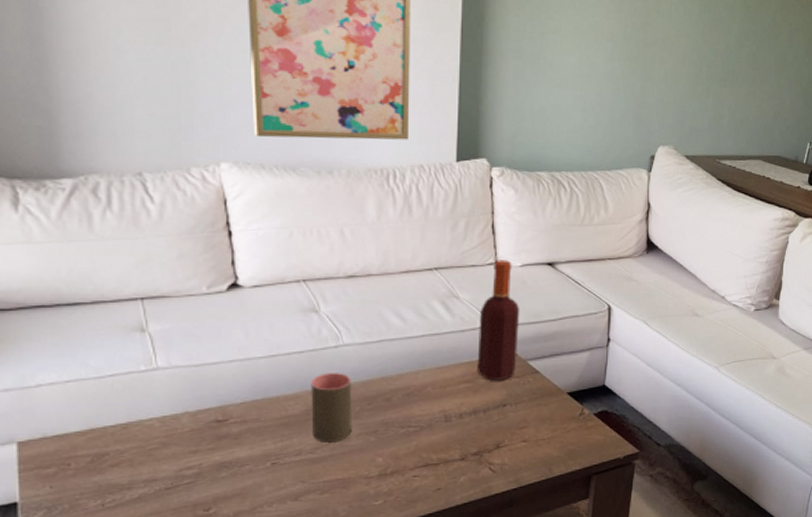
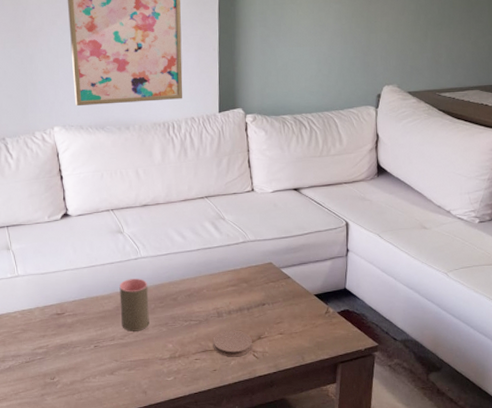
coaster: none [437,438,488,472] -> present [213,330,252,357]
bottle: present [477,260,520,381] -> none [240,187,273,285]

